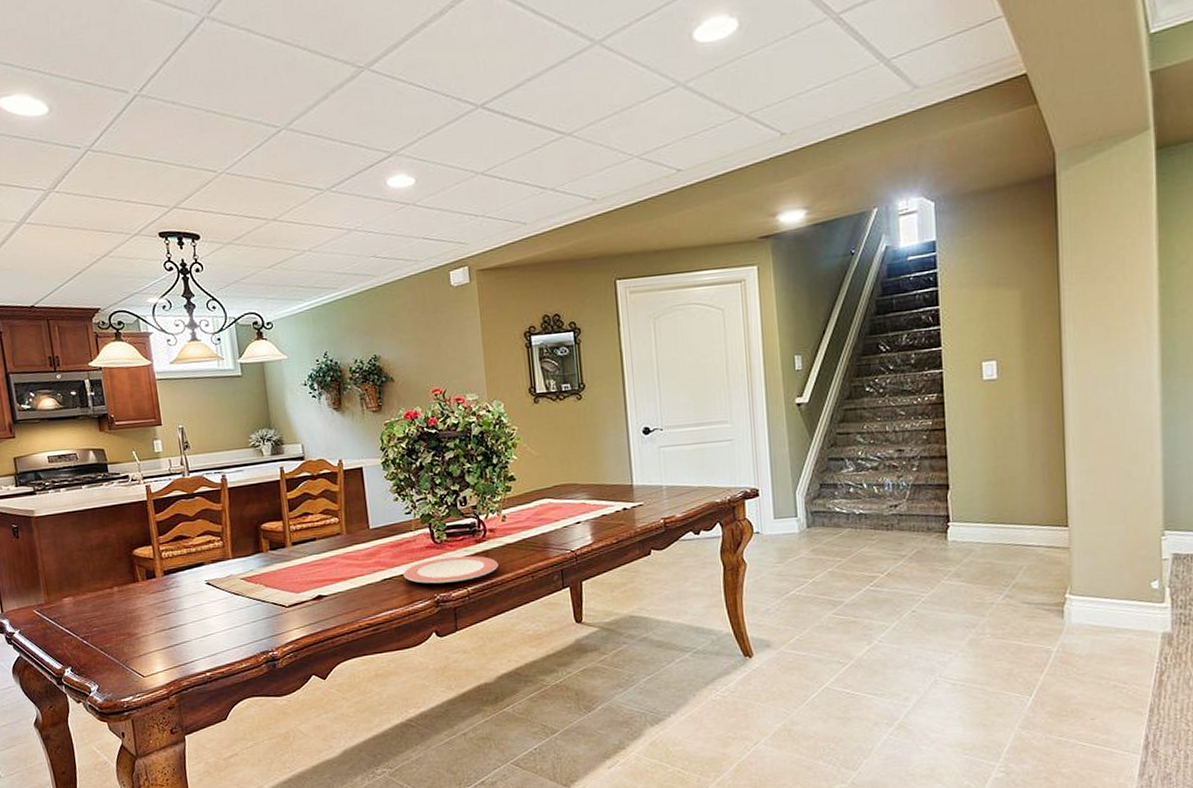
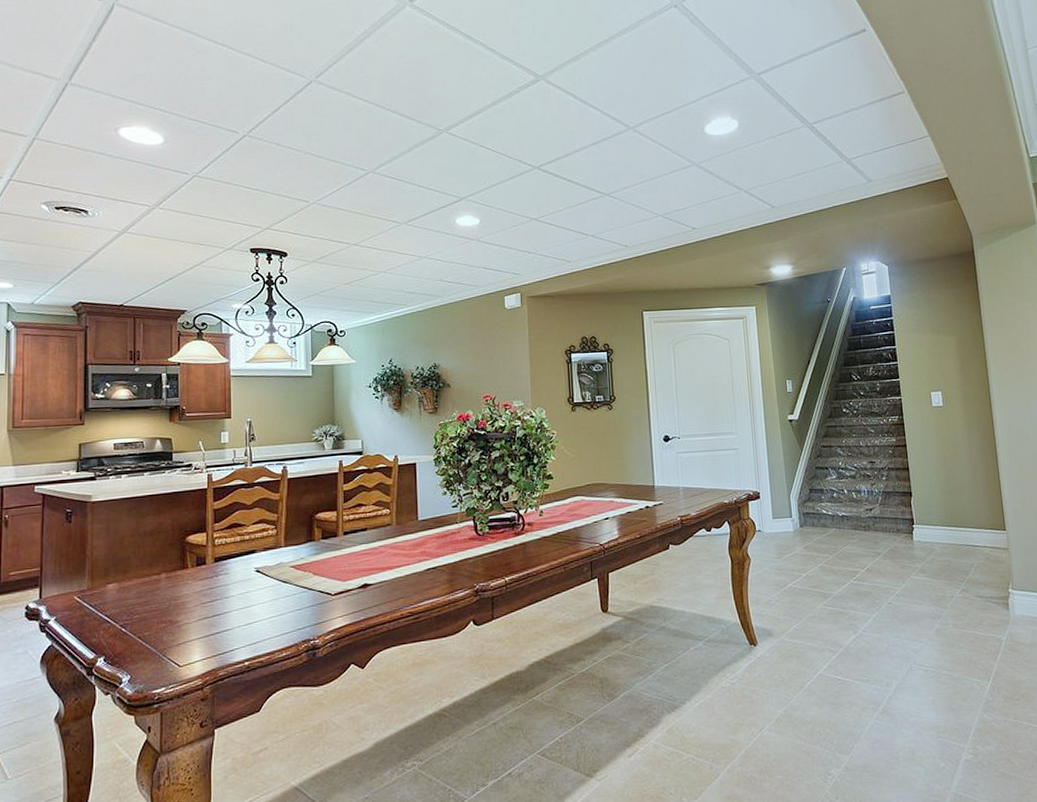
plate: present [403,555,498,584] -> none [446,547,534,574]

